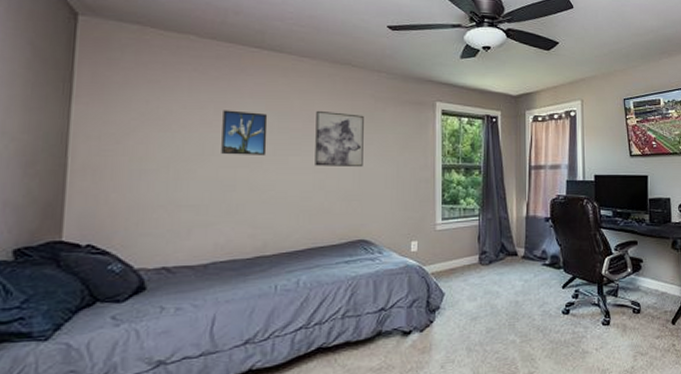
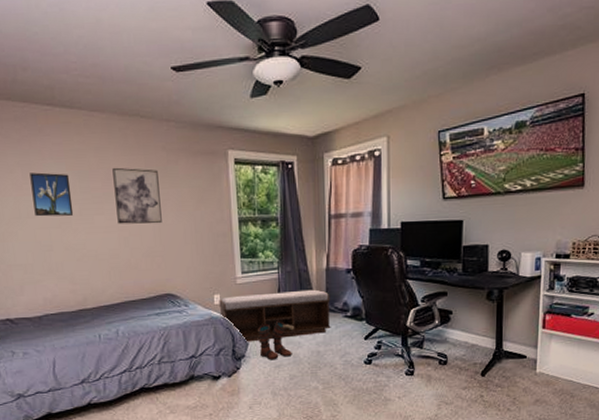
bench: none [416,237,530,293] -> present [219,289,331,342]
boots: none [454,268,494,312] -> present [257,320,295,360]

